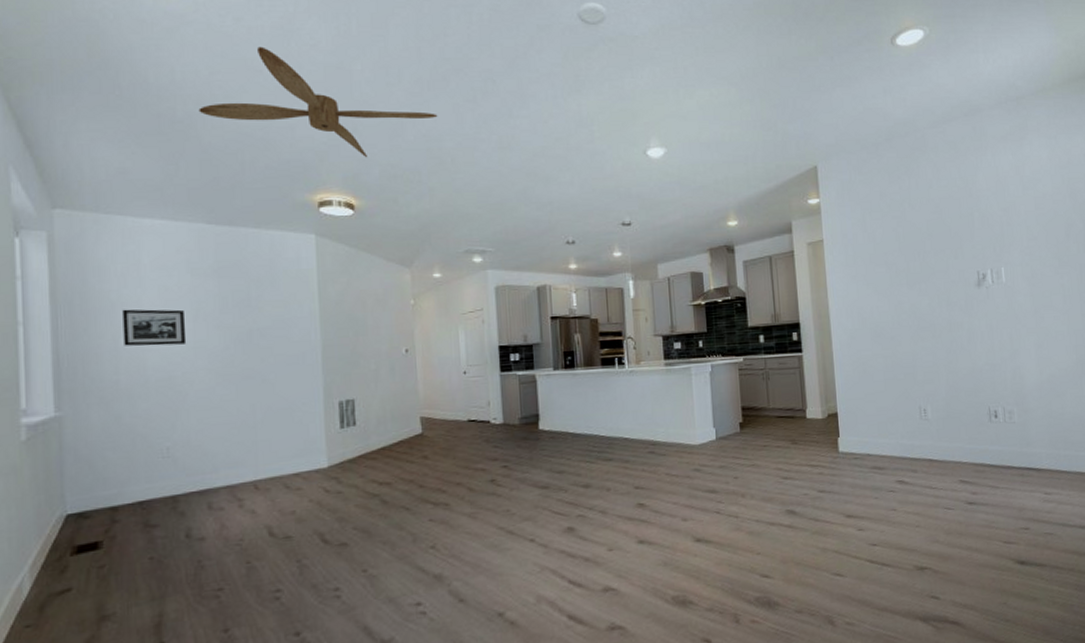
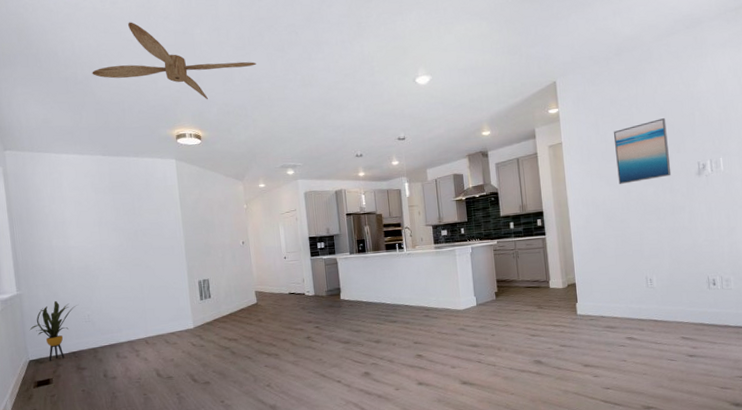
house plant: none [71,426,151,516] -> present [29,300,77,361]
picture frame: present [122,309,187,346] -> none [53,218,96,245]
wall art: none [882,218,948,293] -> present [613,118,672,184]

